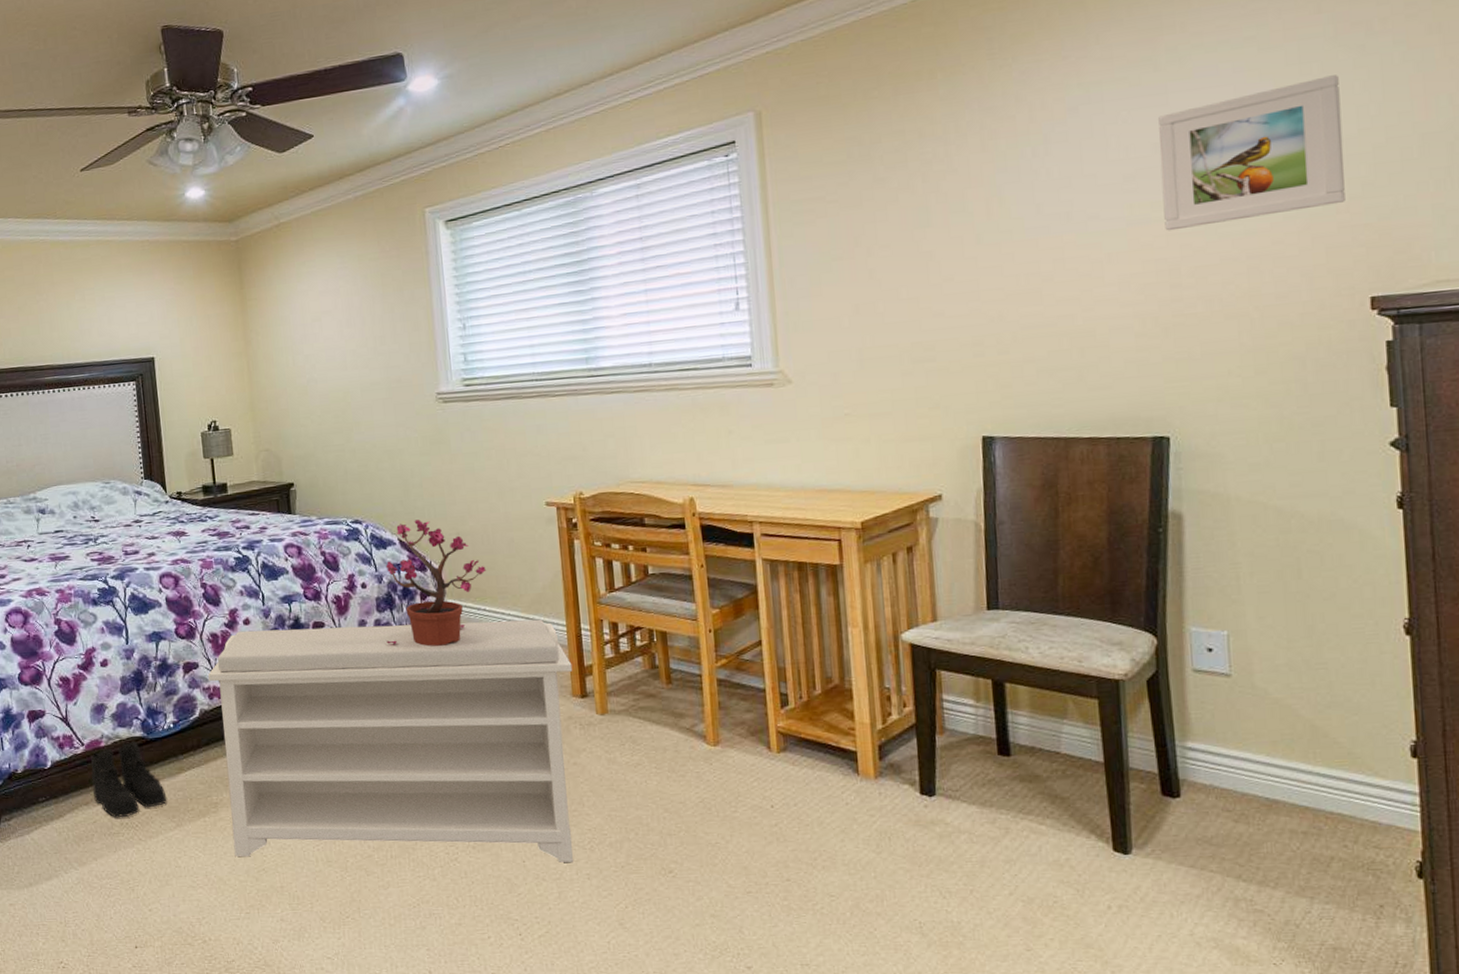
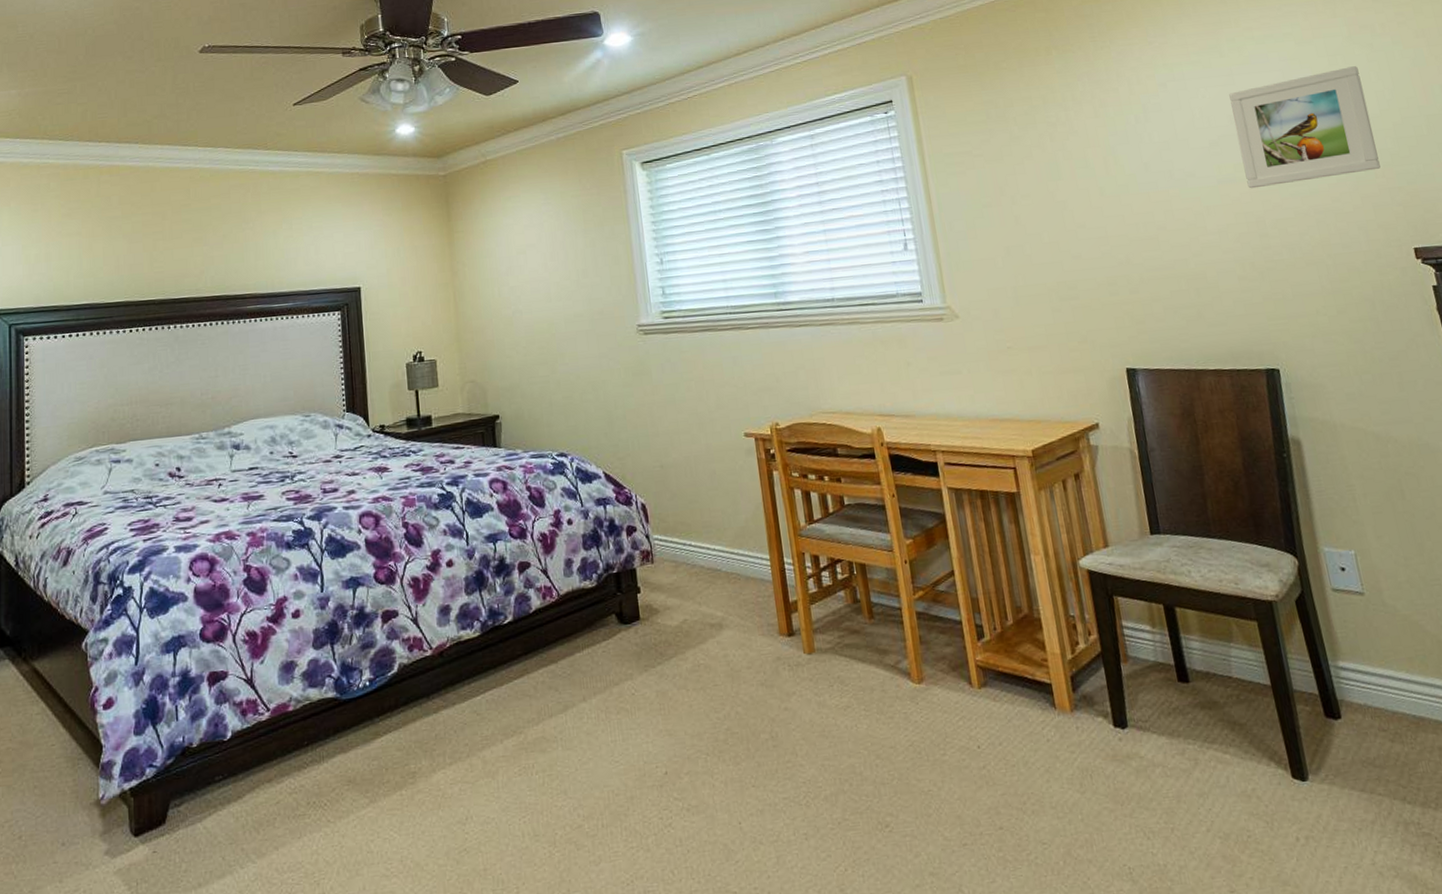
boots: present [91,741,167,818] -> none [276,703,360,796]
bench: present [208,619,573,862] -> none [408,553,790,836]
potted plant: present [385,519,486,647] -> none [591,452,690,586]

